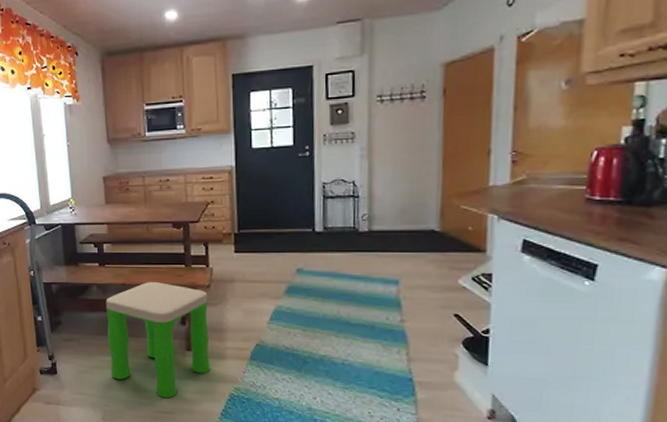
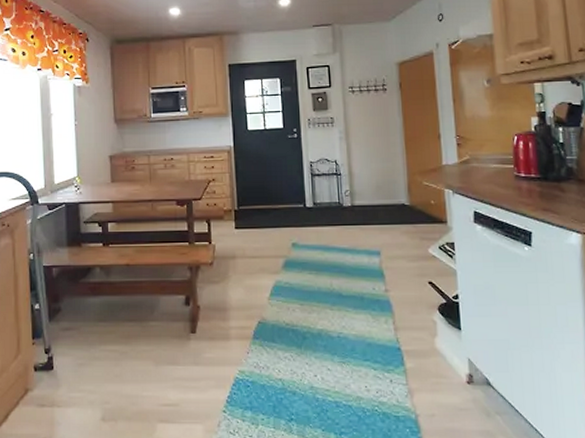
stool: present [105,281,211,399] -> none [109,260,216,389]

